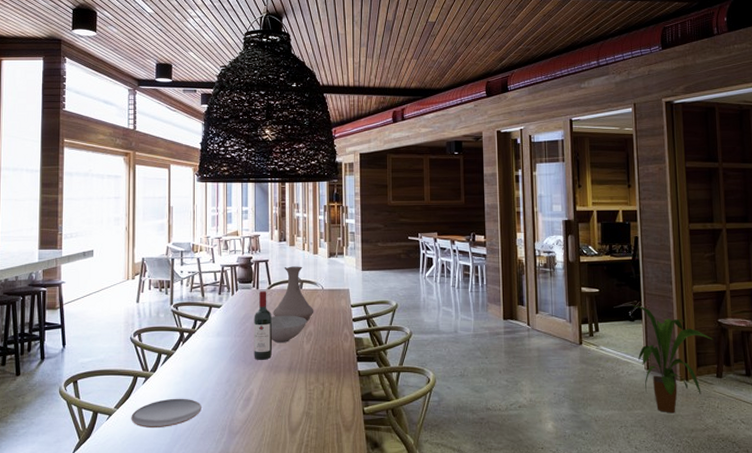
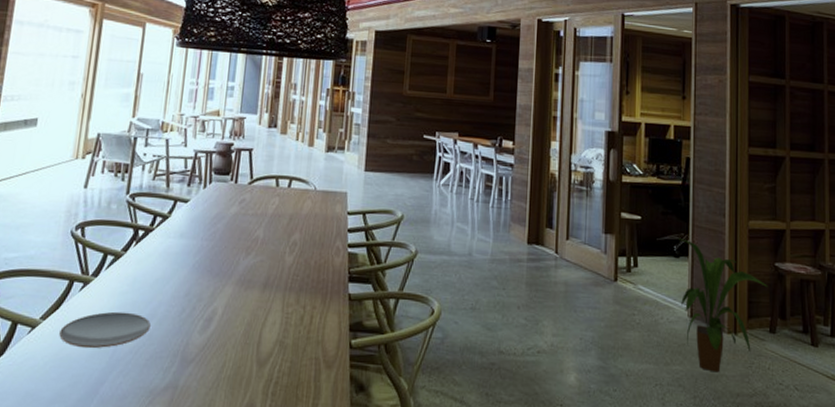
wine bottle: present [254,290,273,360] -> none [222,185,251,272]
bowl: present [270,315,306,344] -> none [246,217,292,253]
vase: present [273,266,314,322] -> none [251,158,303,228]

